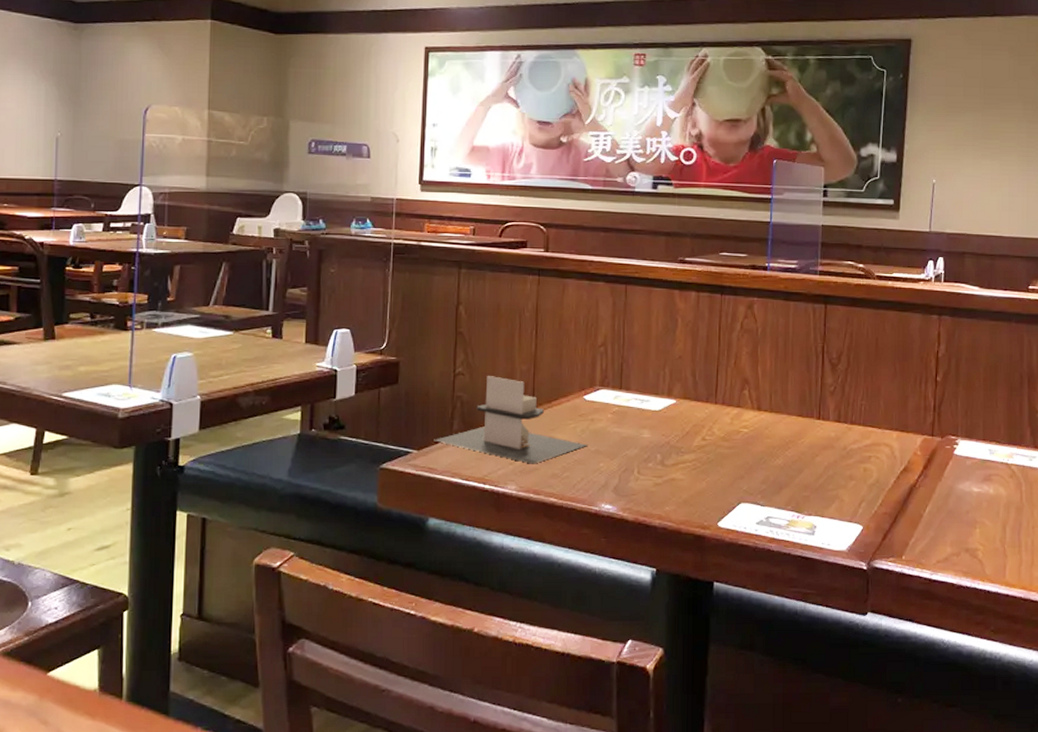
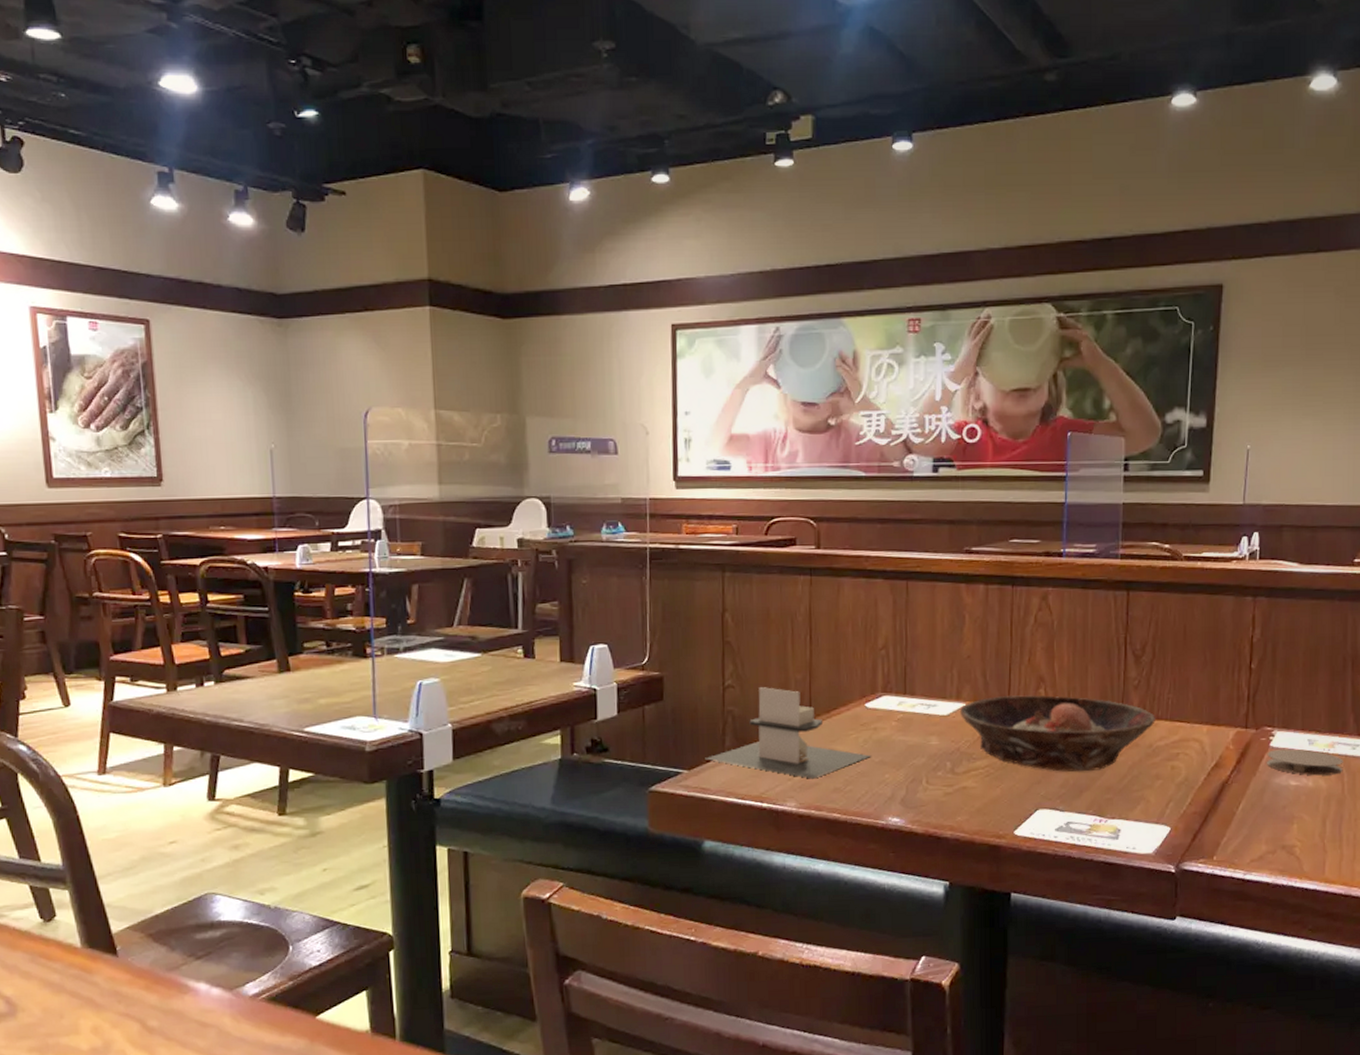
bowl: none [670,395,850,470] -> present [959,695,1155,772]
coaster: none [951,457,1021,484] -> present [1267,749,1343,776]

